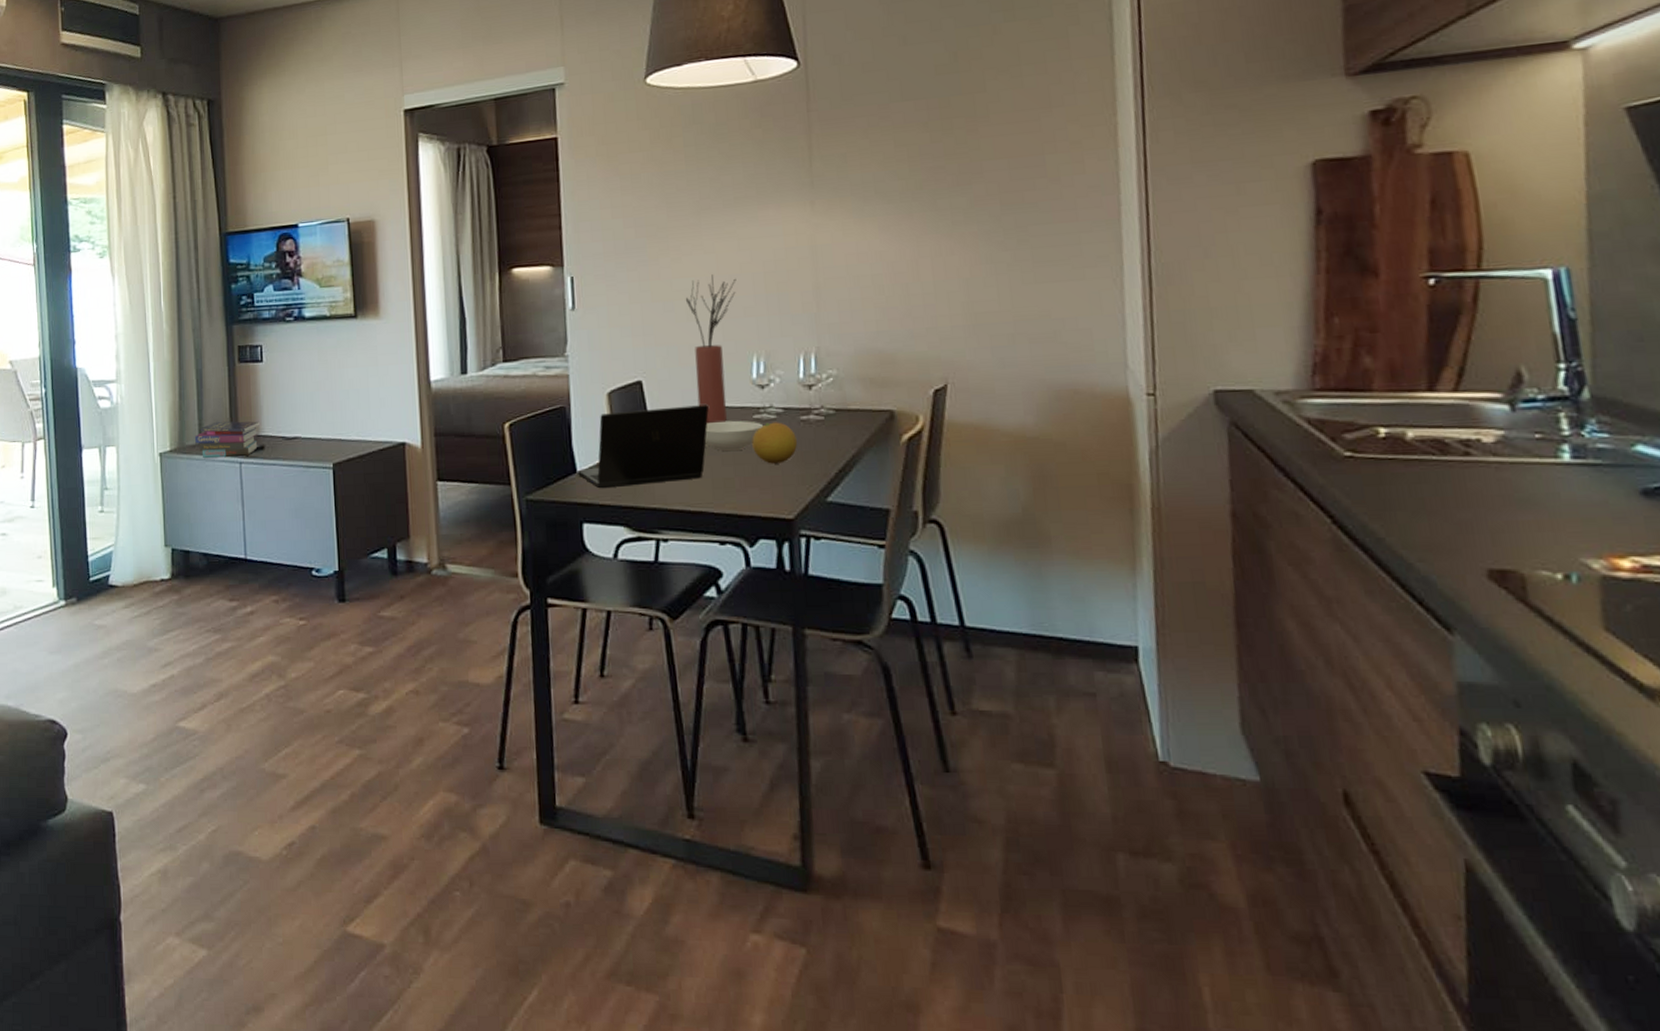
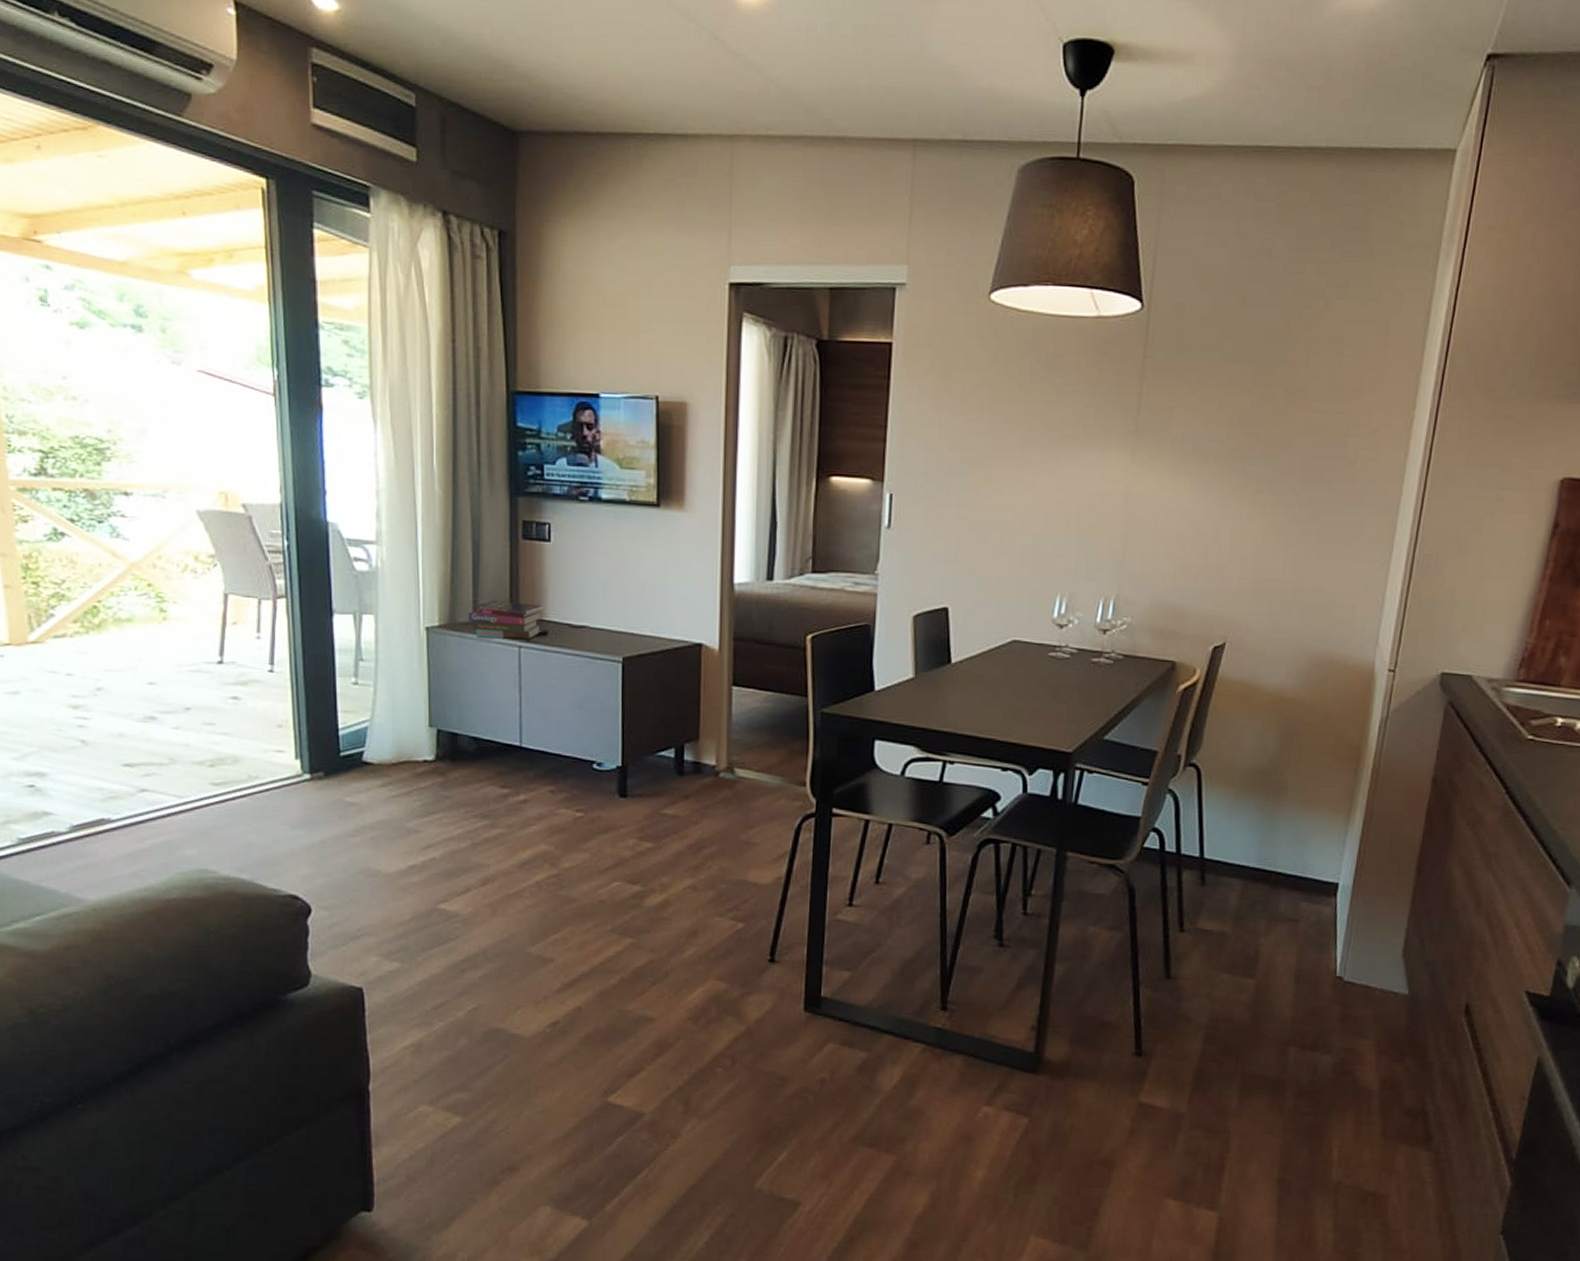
laptop: present [578,405,709,489] -> none [875,635,1008,709]
vase: present [685,274,736,424] -> none [999,510,1052,657]
bowl: present [705,420,764,452] -> none [1001,654,1057,685]
fruit: present [752,422,797,464] -> none [1044,661,1085,701]

